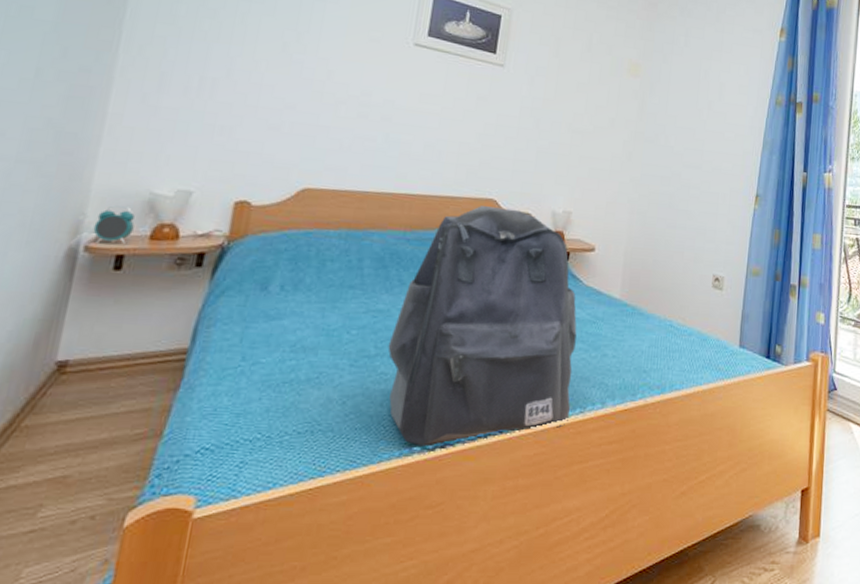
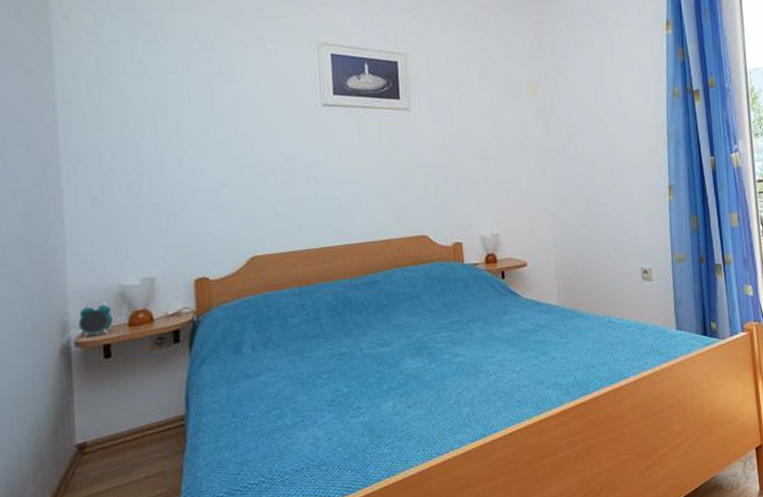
backpack: present [387,206,577,447] -> none [357,241,532,466]

